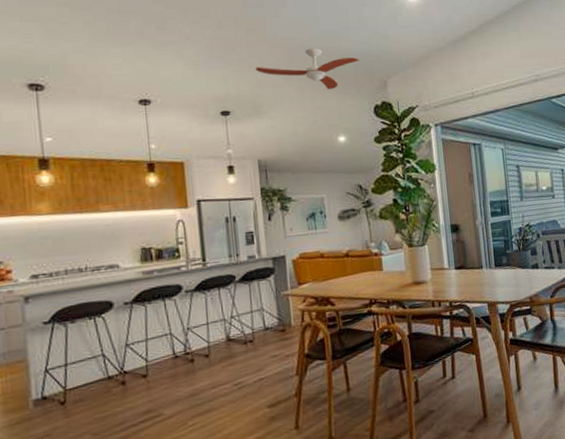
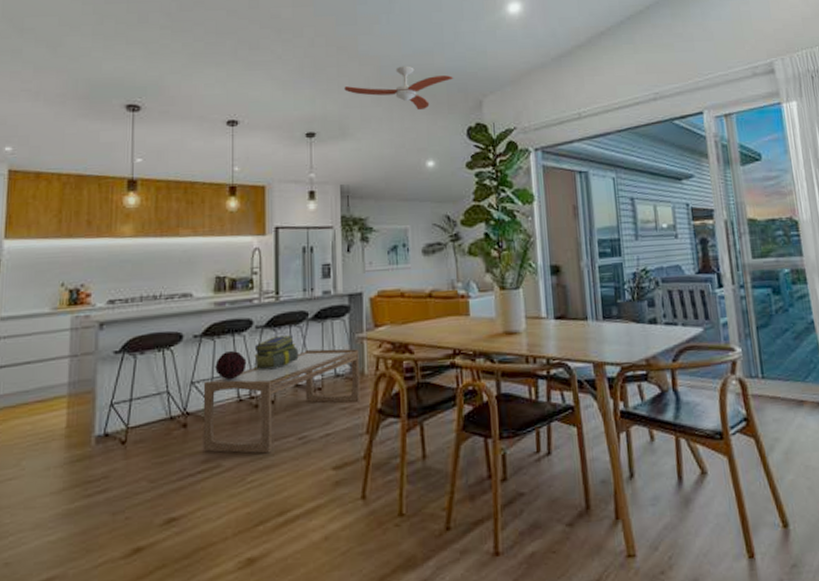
coffee table: none [138,304,289,403] -> present [203,348,361,454]
decorative orb: none [148,313,180,340] -> present [215,350,247,379]
stack of books: none [185,296,229,329] -> present [254,335,299,370]

